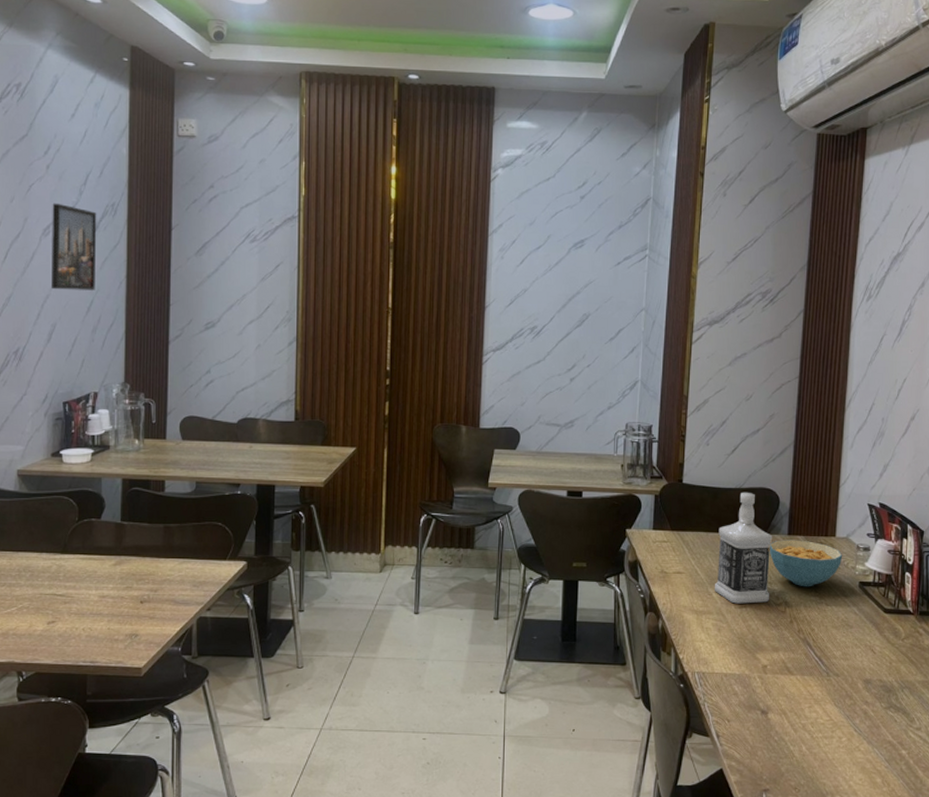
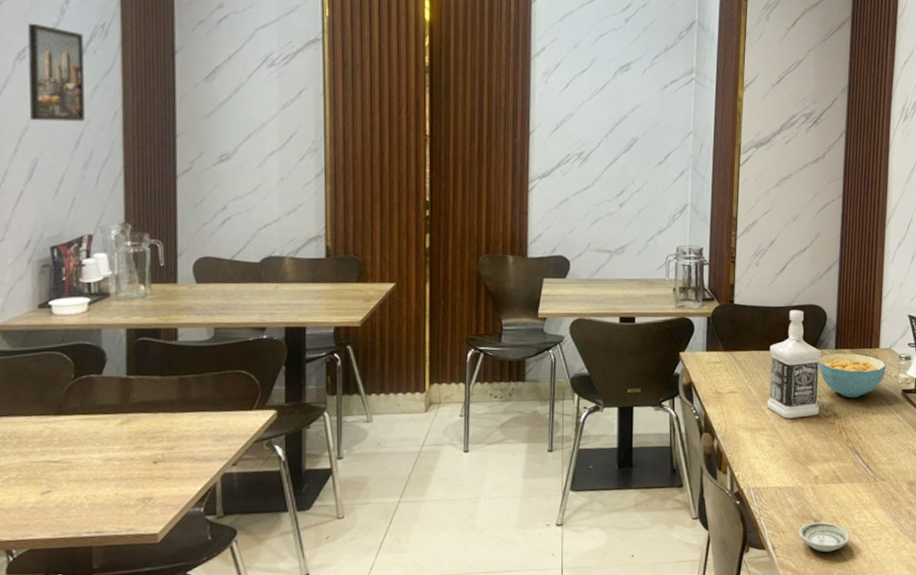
saucer: none [744,713,800,746] -> present [798,522,850,553]

